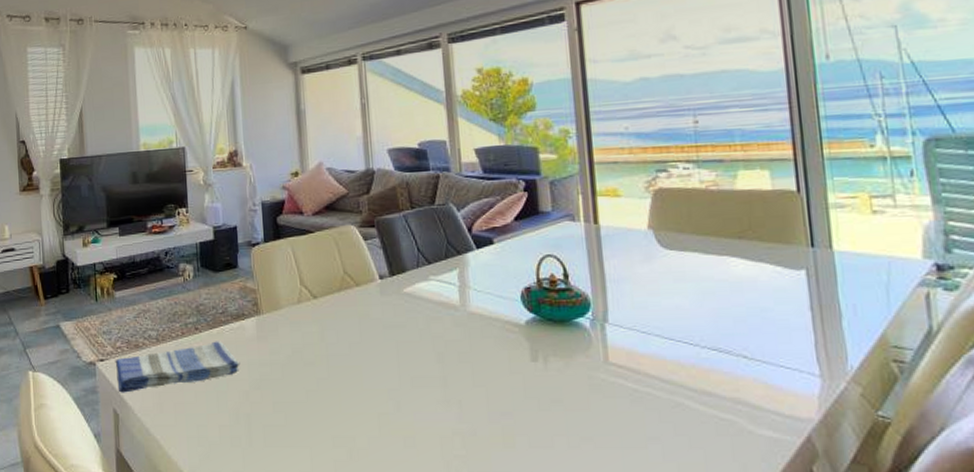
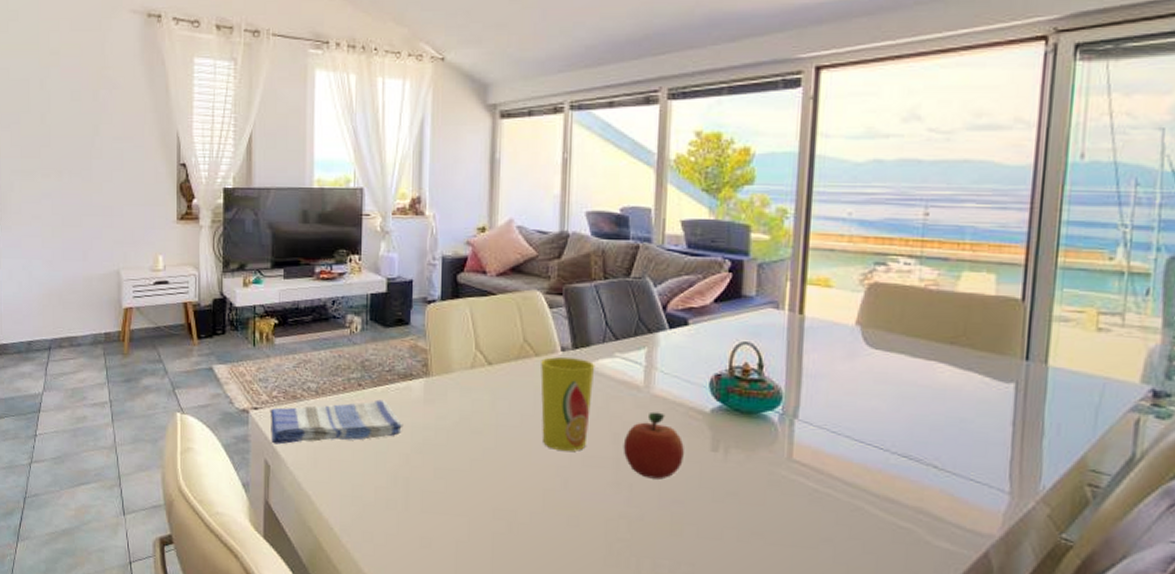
cup: none [362,284,414,374] -> present [540,357,595,451]
fruit: none [447,328,506,394] -> present [623,411,684,480]

